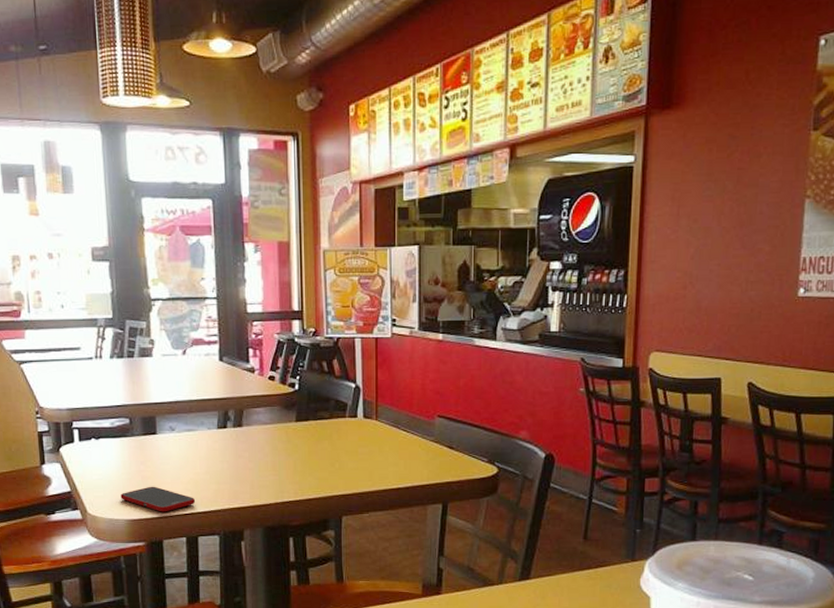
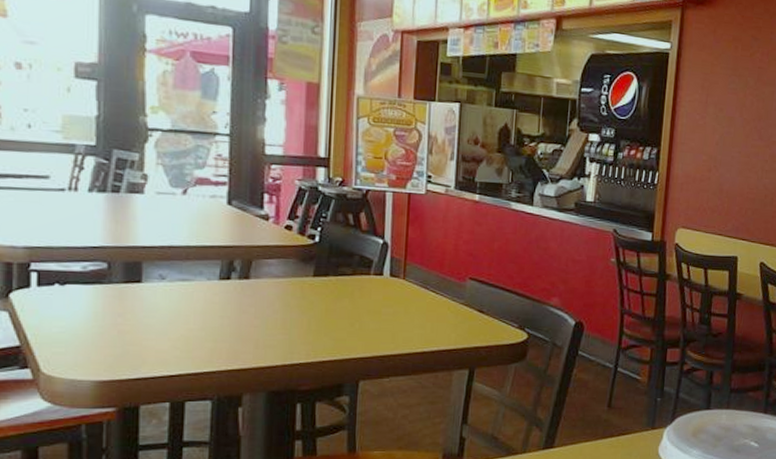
cell phone: present [120,486,196,512] -> none [88,342,186,373]

